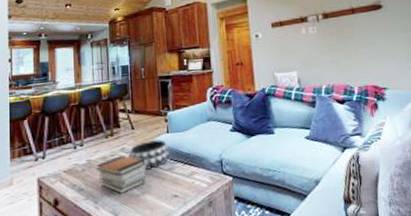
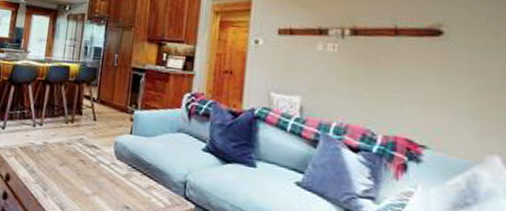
book stack: present [97,155,147,194] -> none [51,145,102,188]
decorative bowl: present [128,139,169,170] -> none [85,137,129,170]

